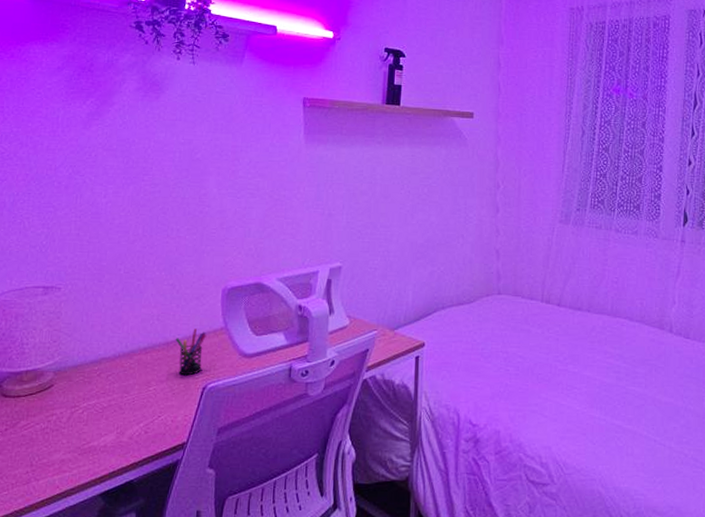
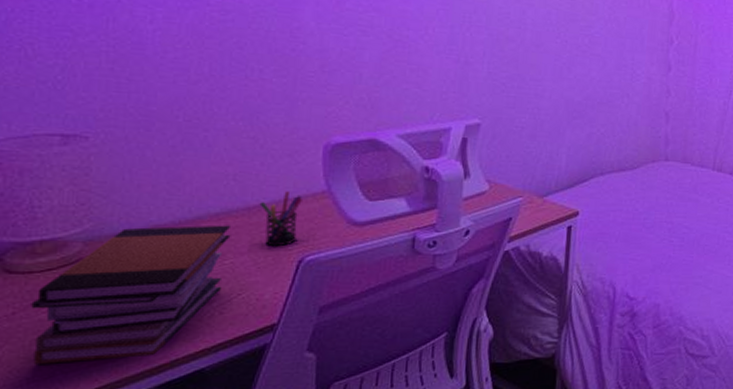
book stack: none [17,357,155,473] -> present [31,225,231,365]

